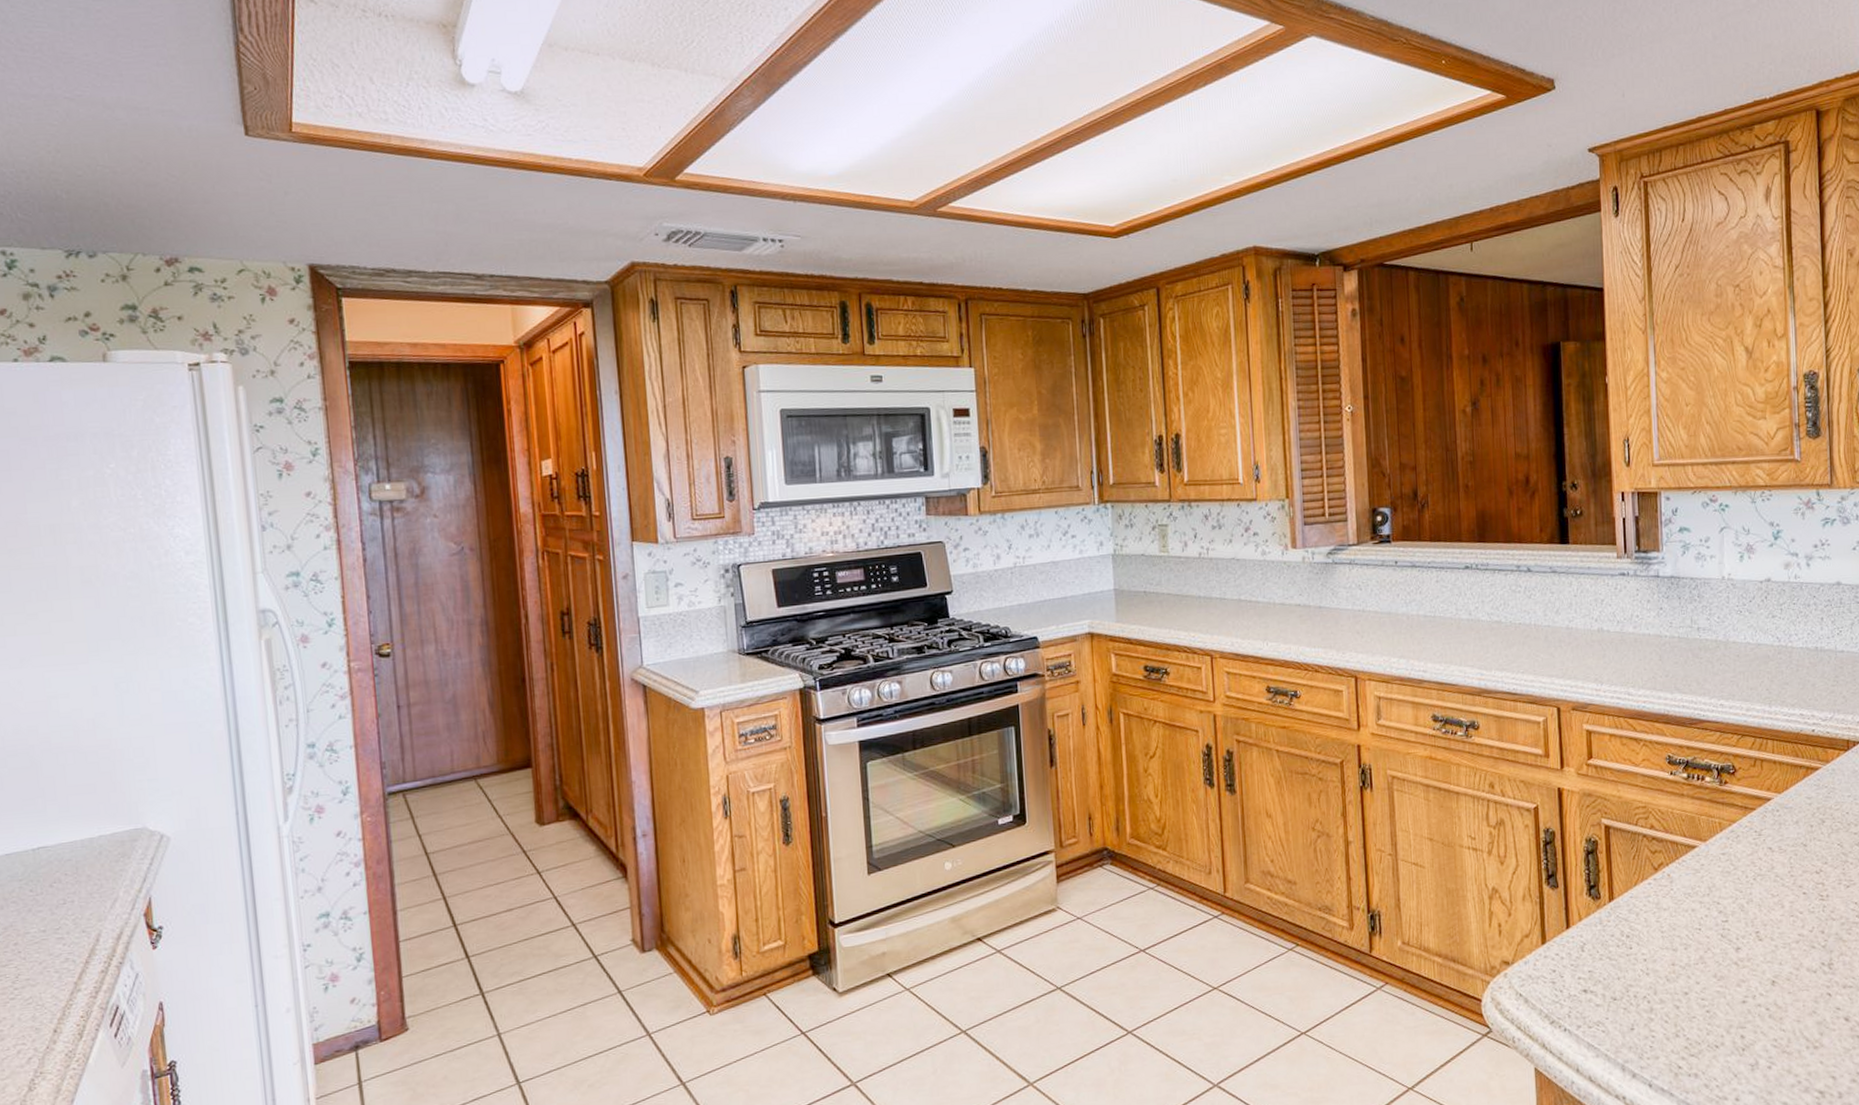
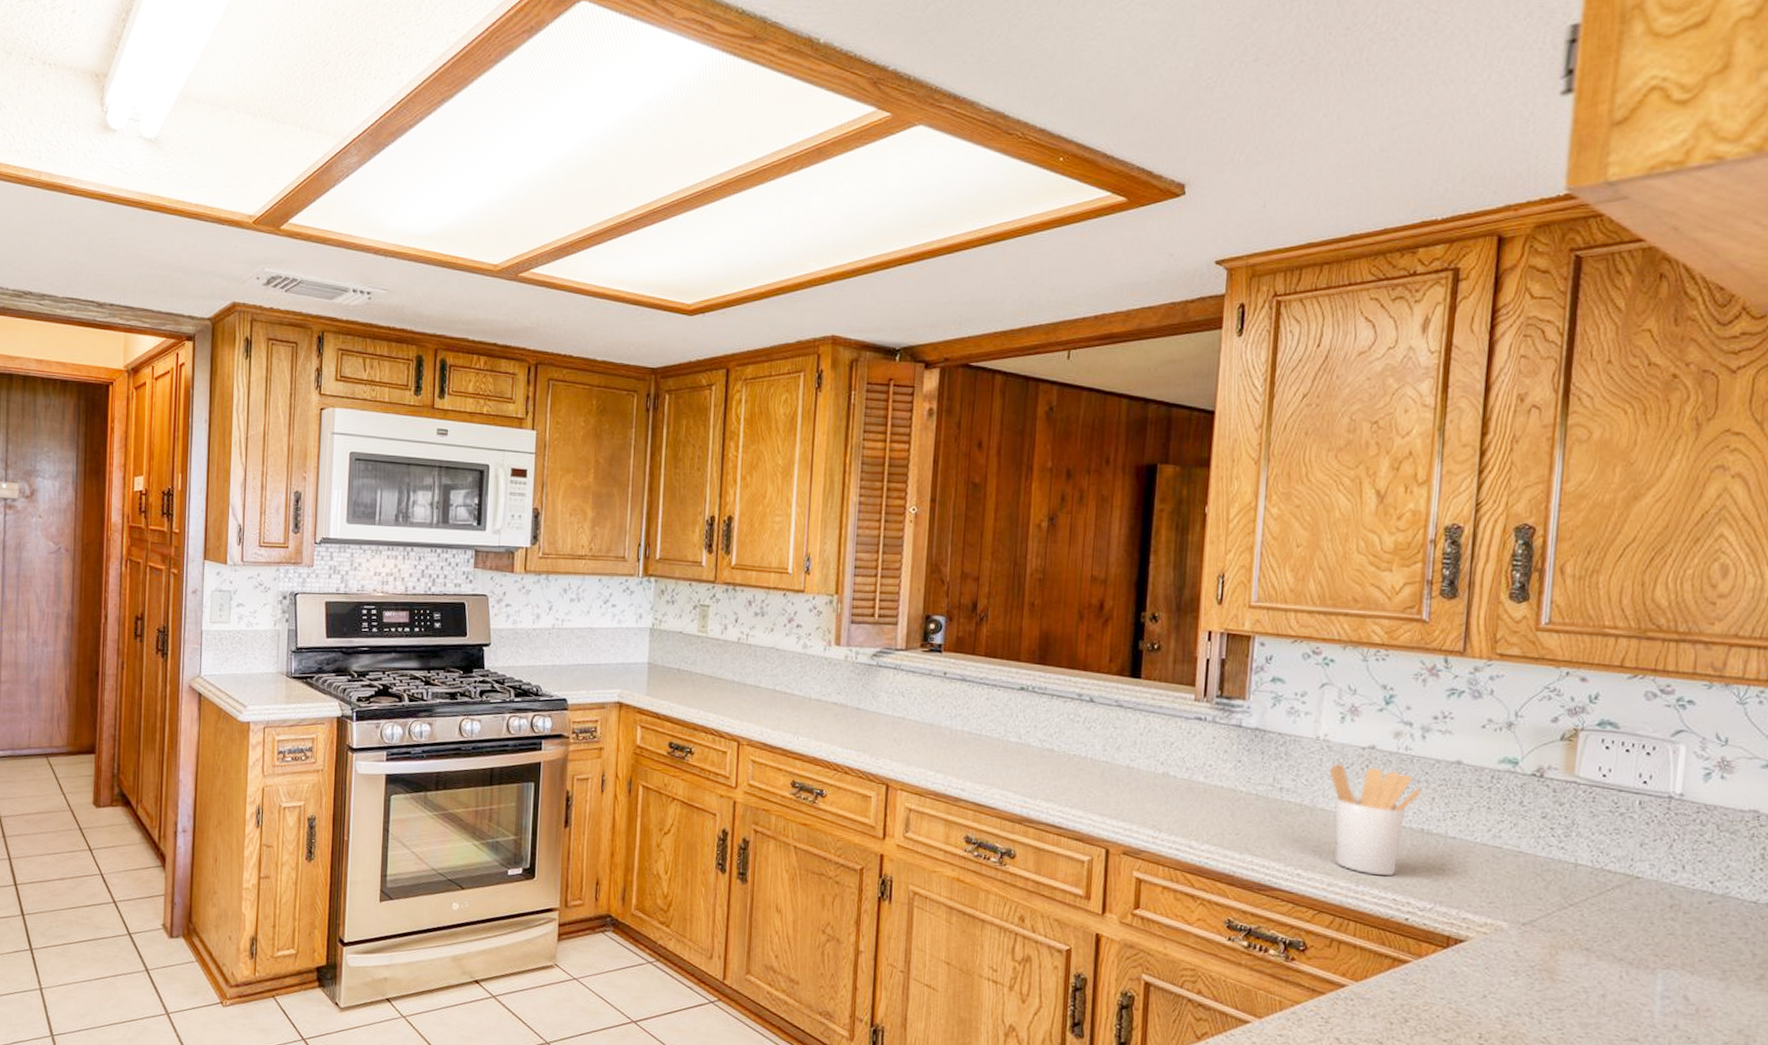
utensil holder: none [1736,598,1812,695] -> present [1329,763,1422,877]

